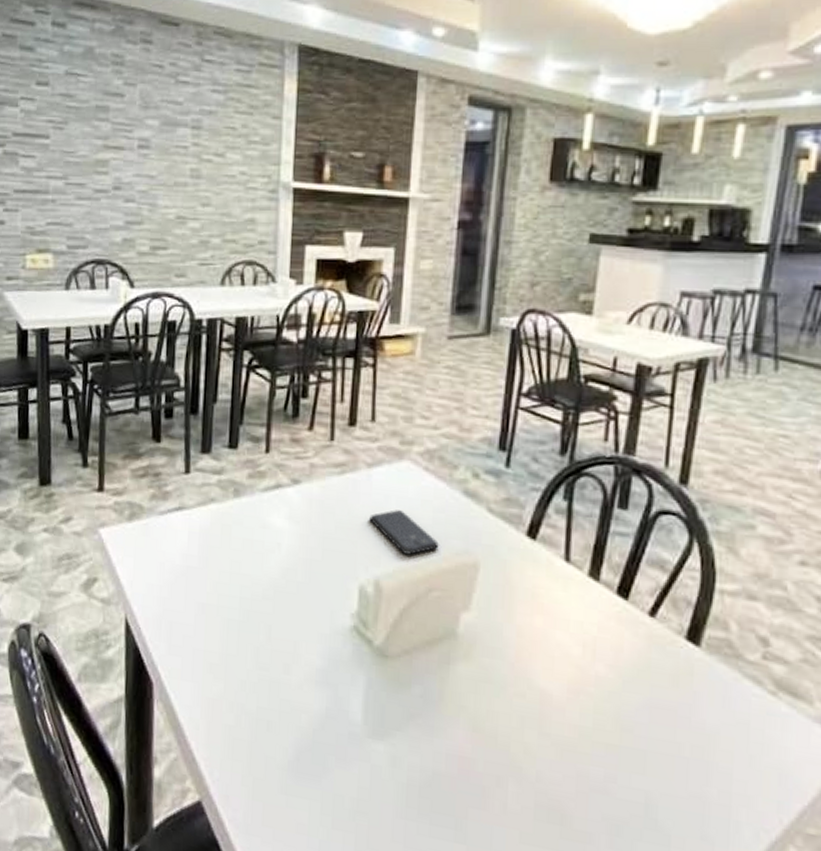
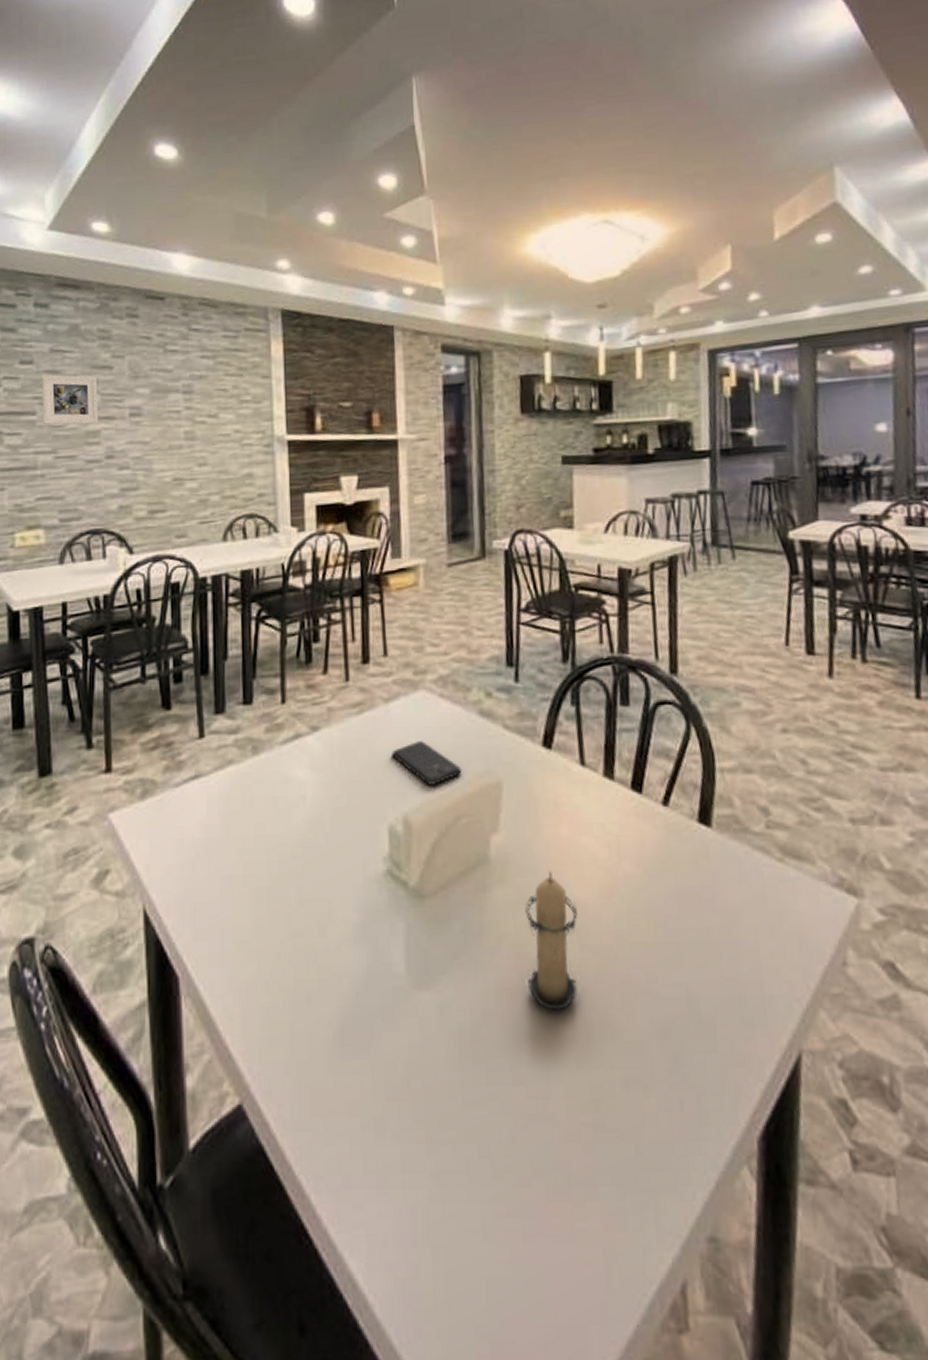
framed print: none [56,97,109,153] -> present [42,374,99,424]
candle: none [482,658,541,787] -> present [525,872,578,1011]

